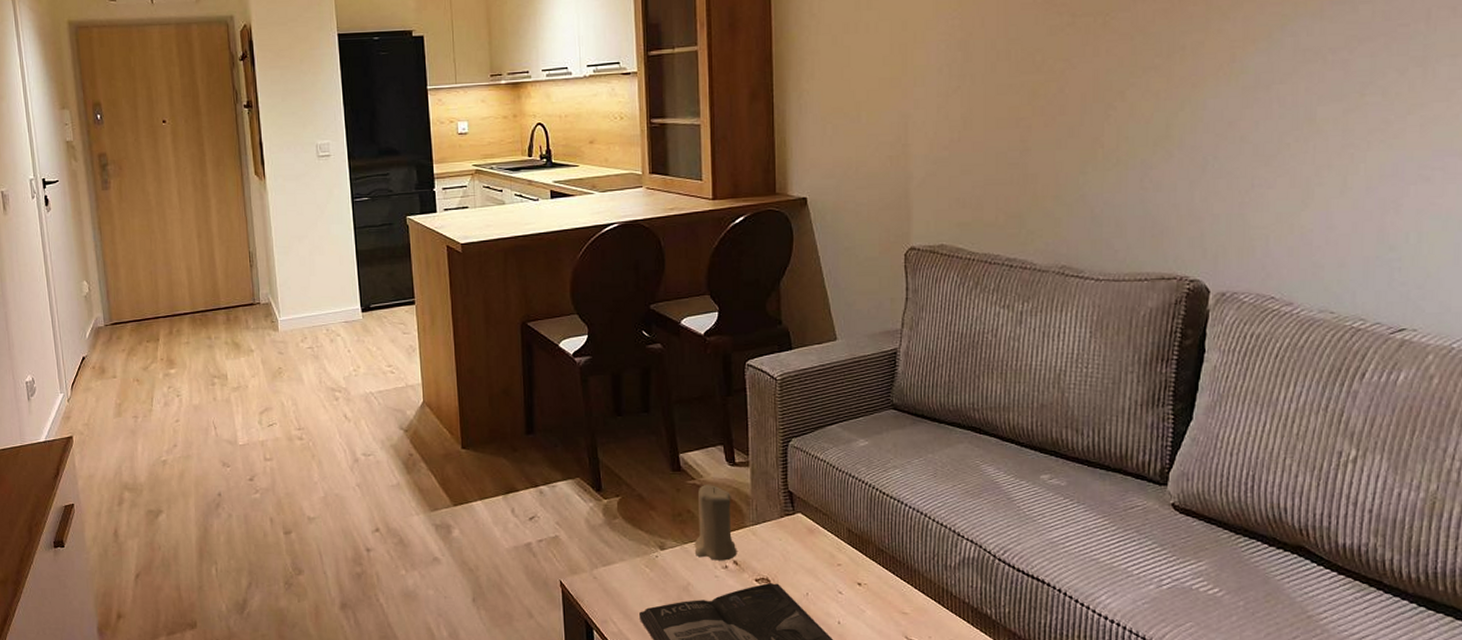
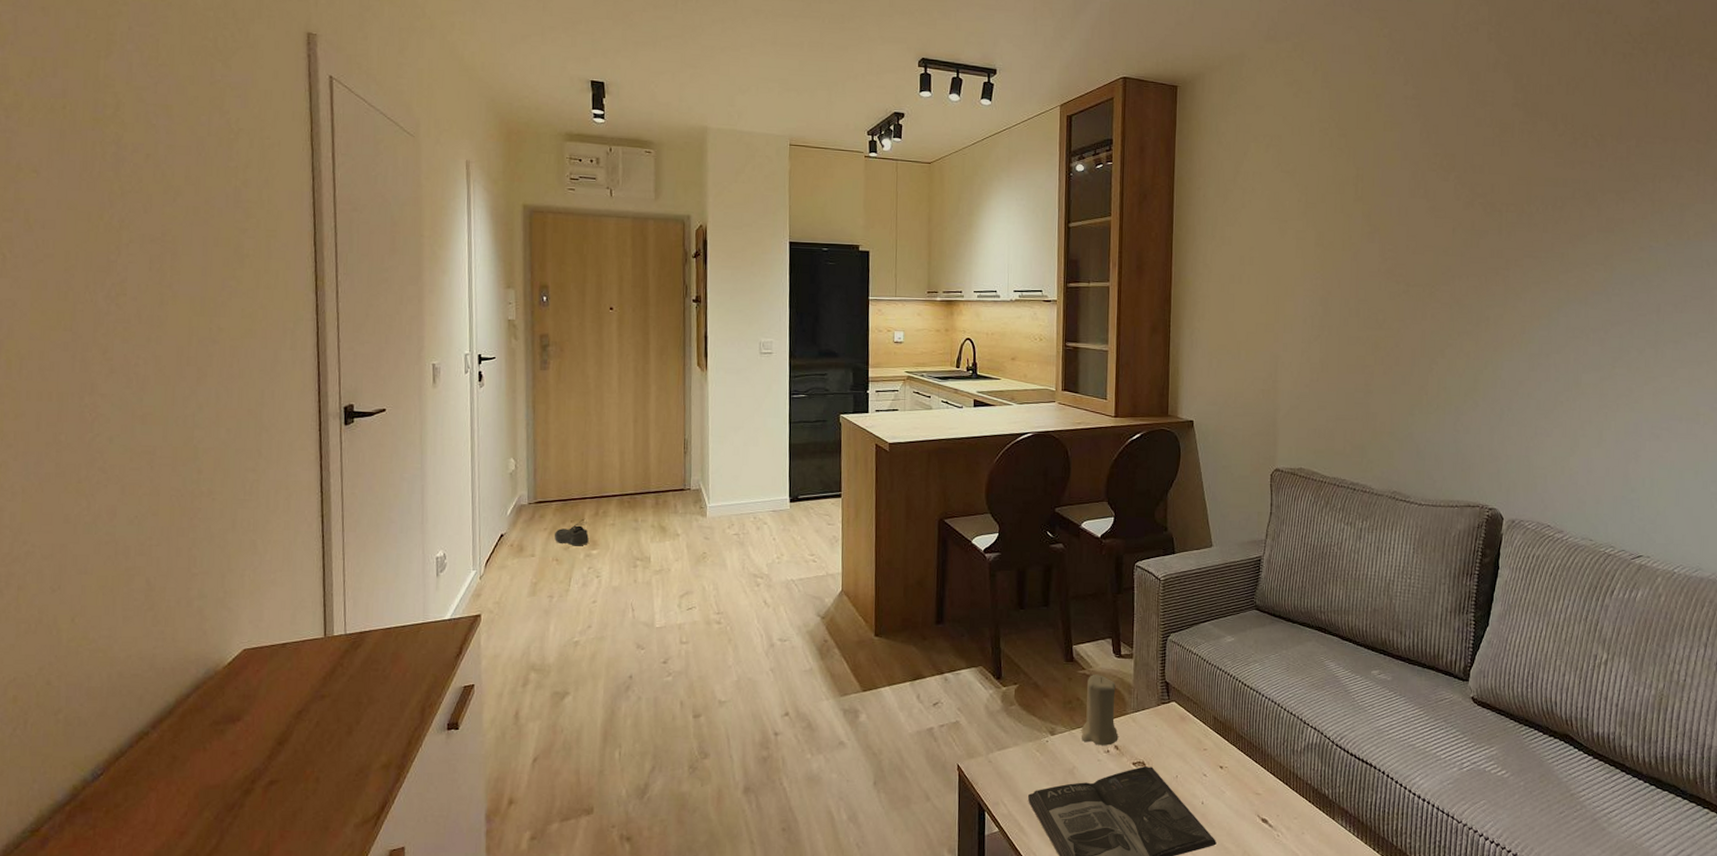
shoe: none [133,338,166,366] -> present [555,518,589,546]

